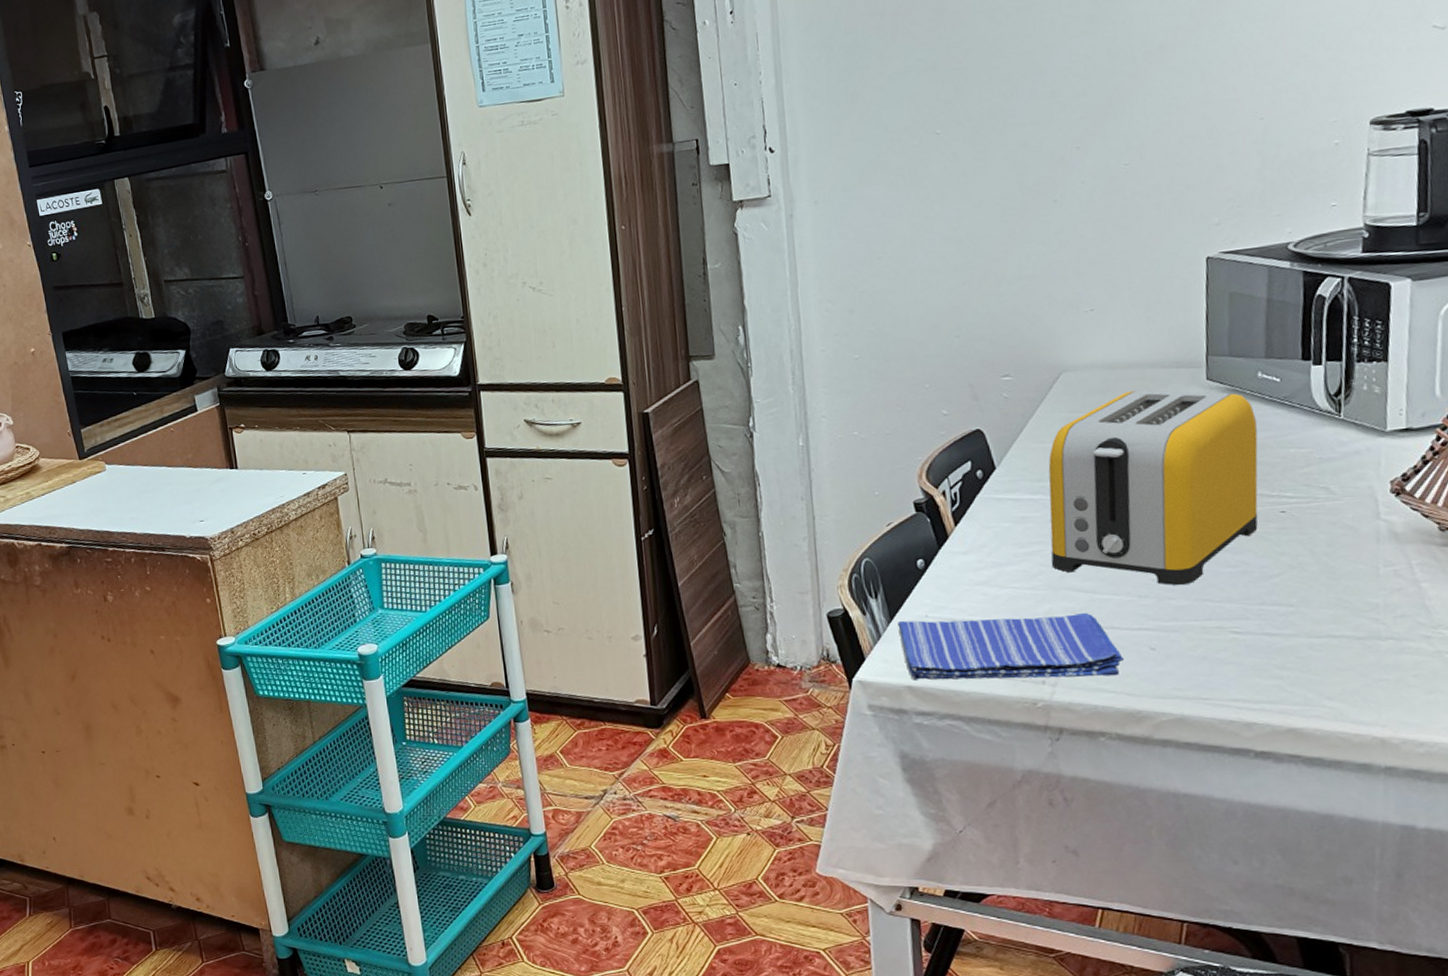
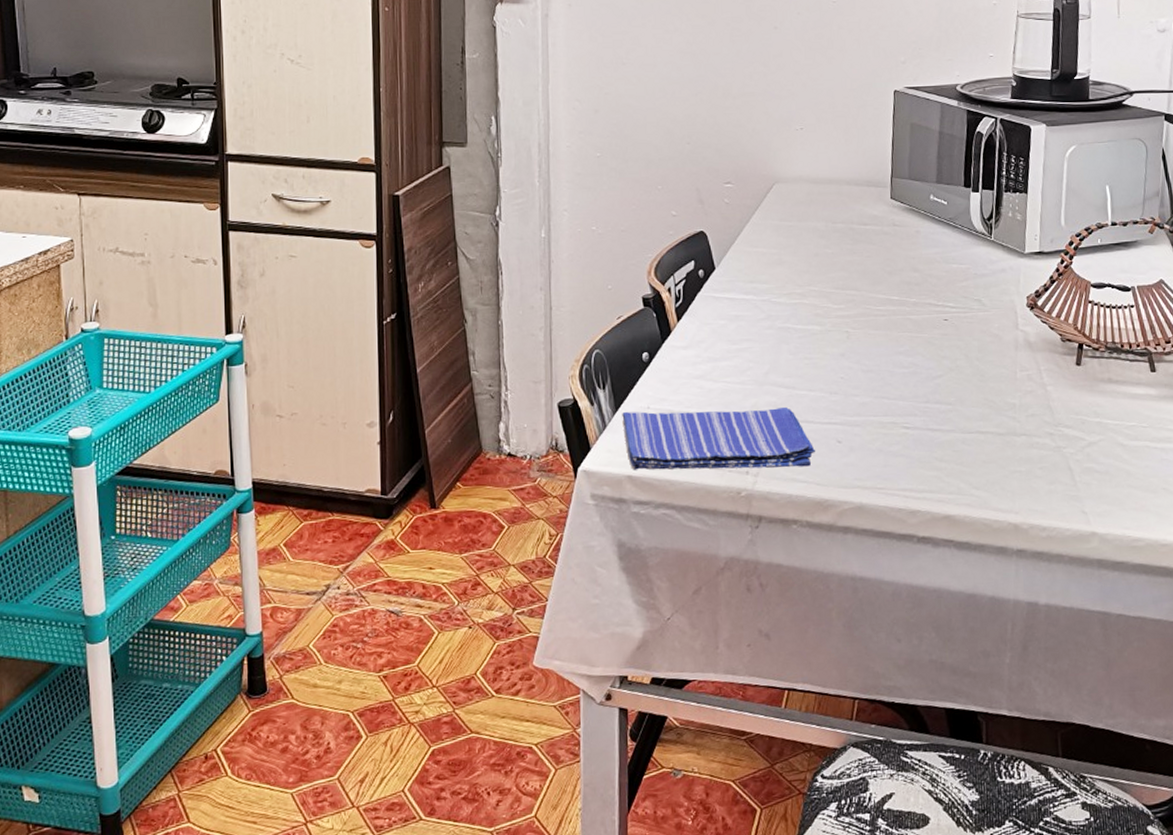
toaster: present [1048,390,1258,586] -> none [758,203,929,384]

